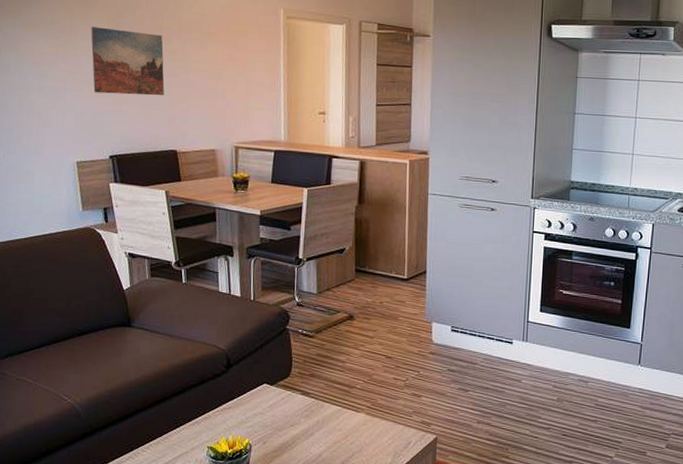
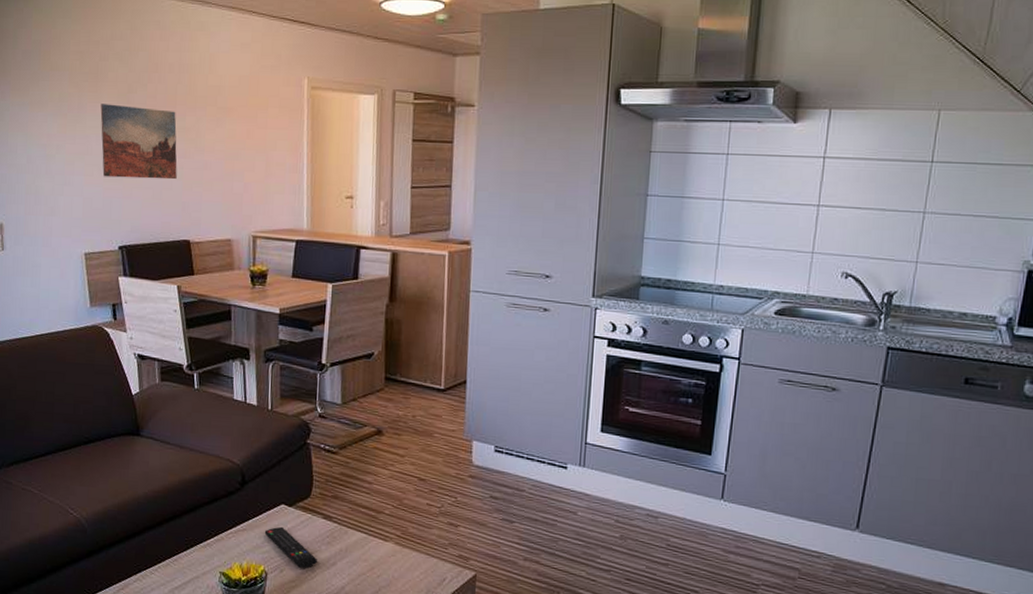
remote control: none [248,403,298,439] -> present [264,526,318,568]

